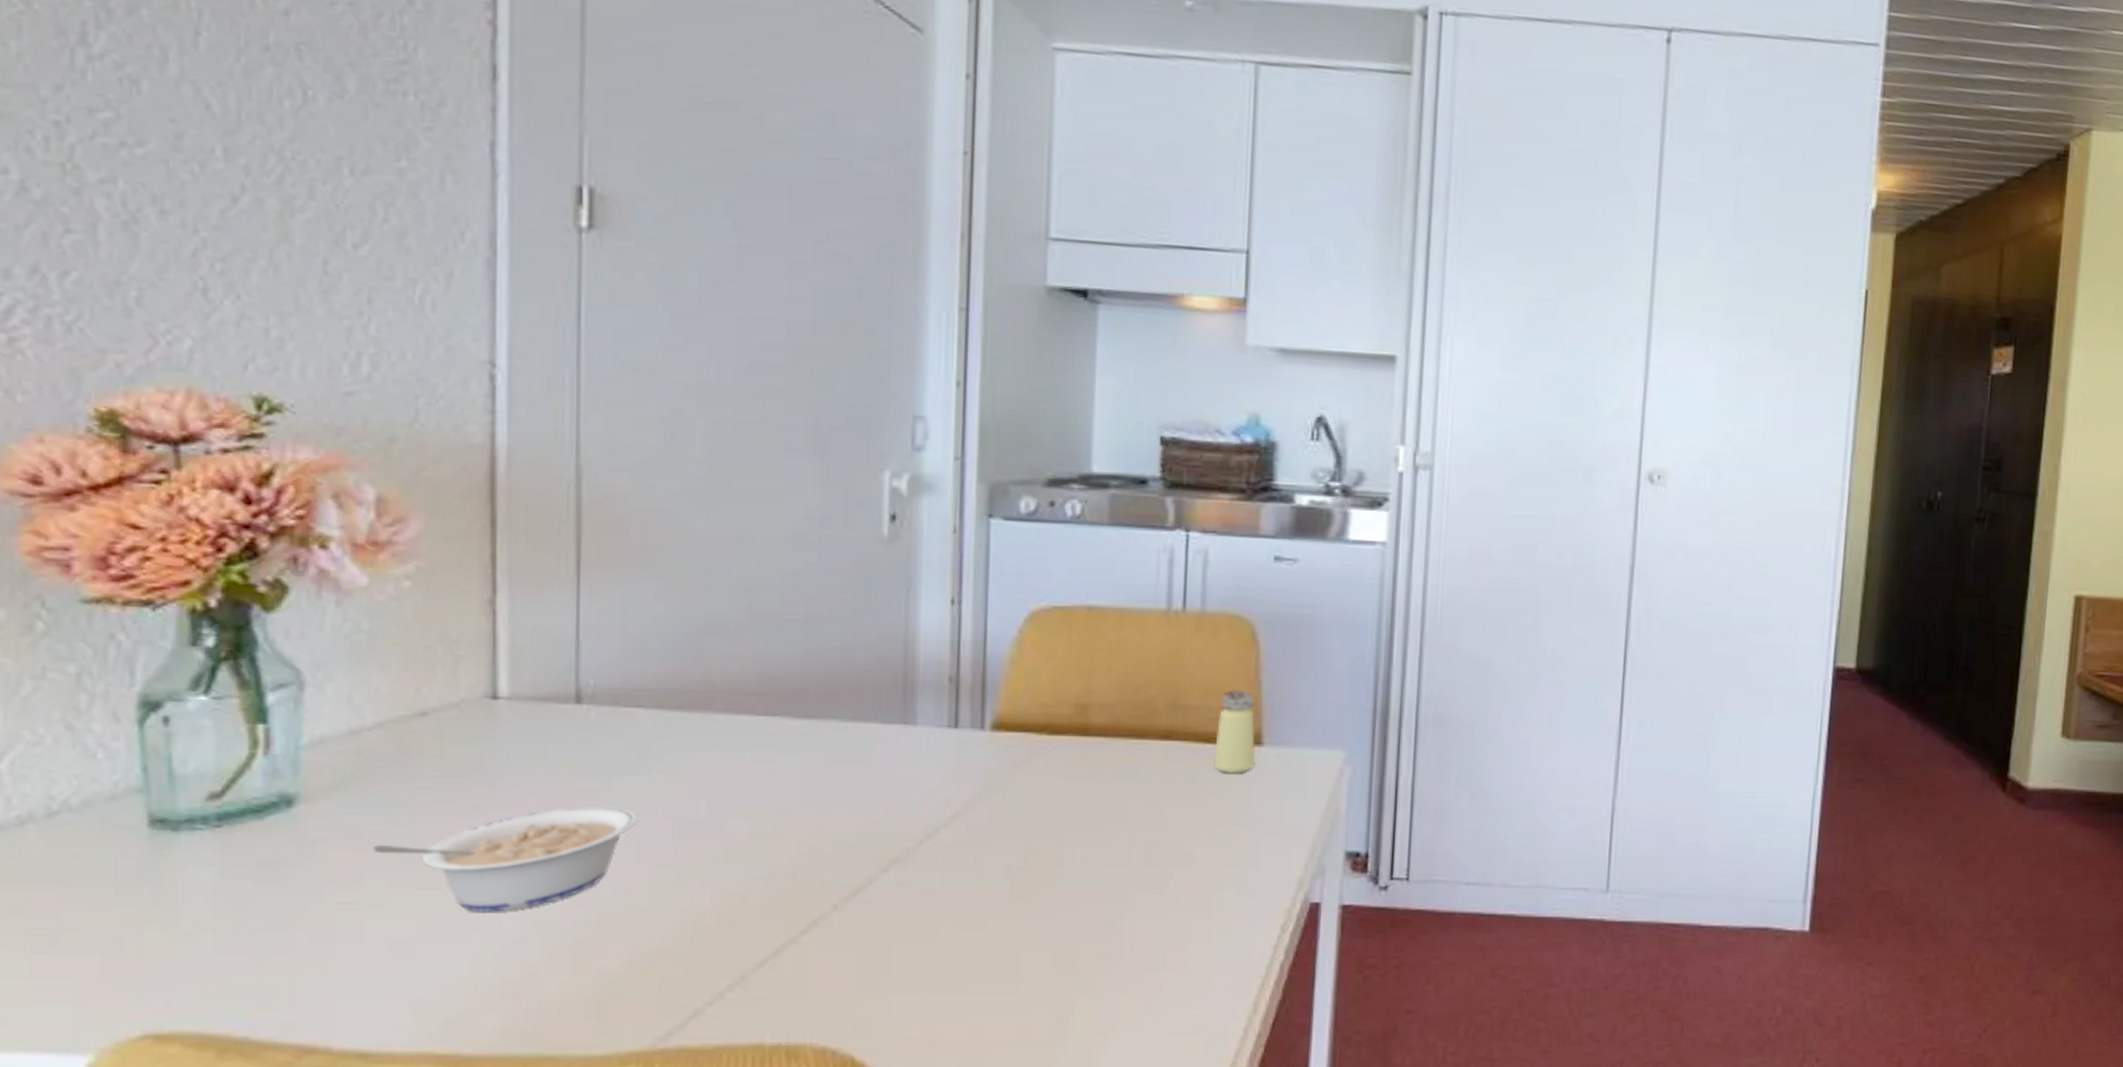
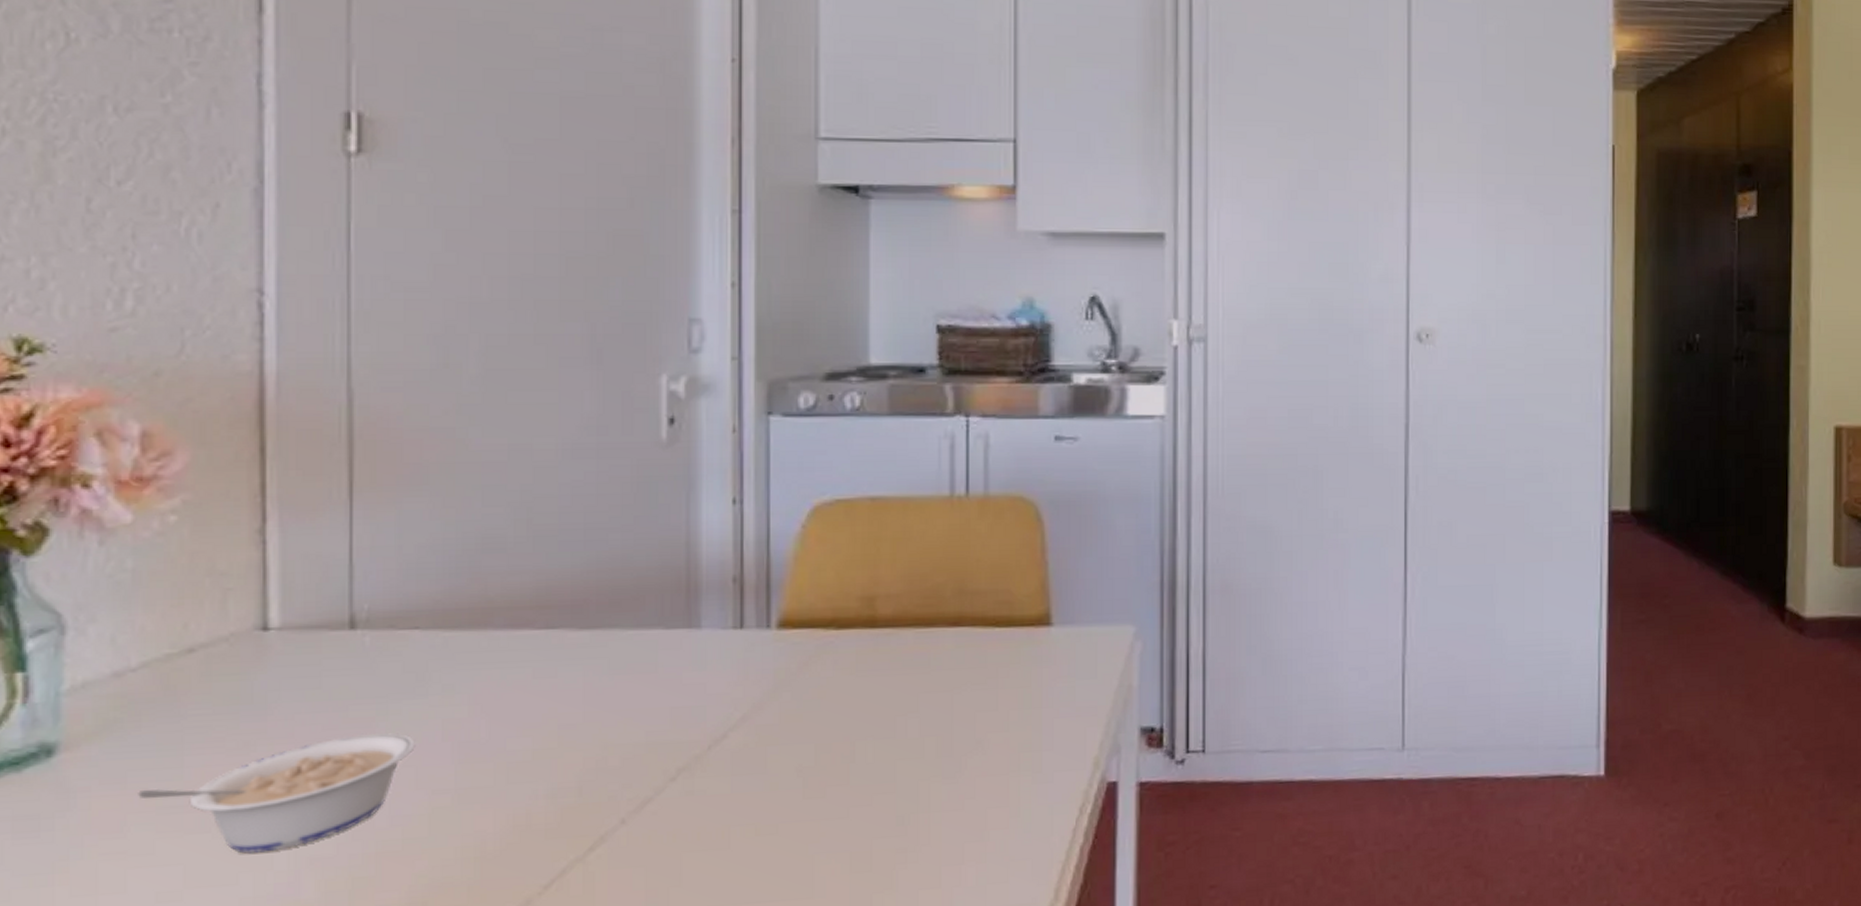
saltshaker: present [1213,688,1256,774] -> none [1003,570,1046,656]

